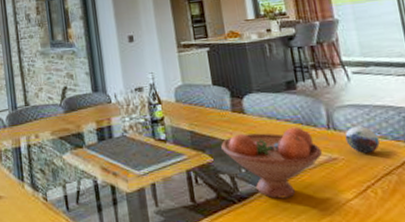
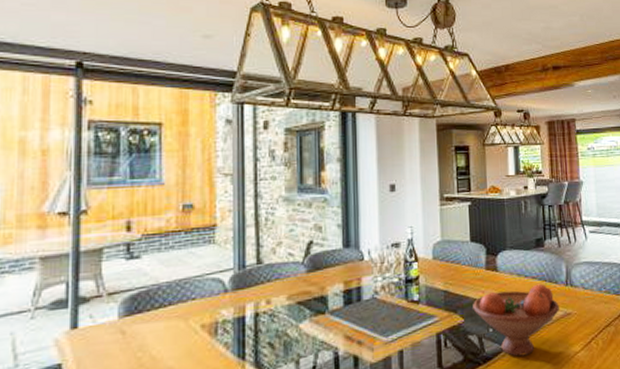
decorative orb: present [345,125,380,154] -> none [579,281,604,308]

